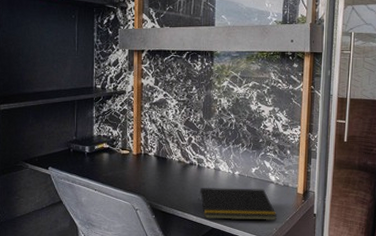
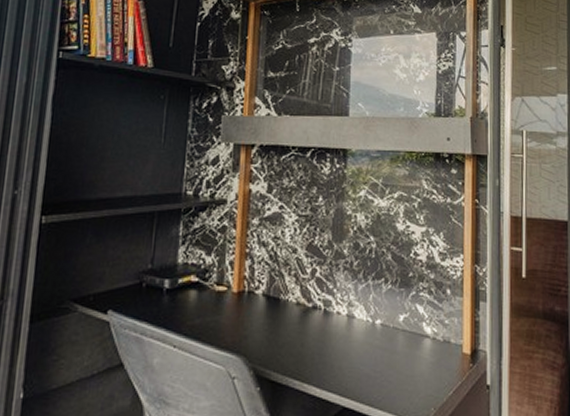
notepad: present [198,187,278,221] -> none [324,343,437,397]

